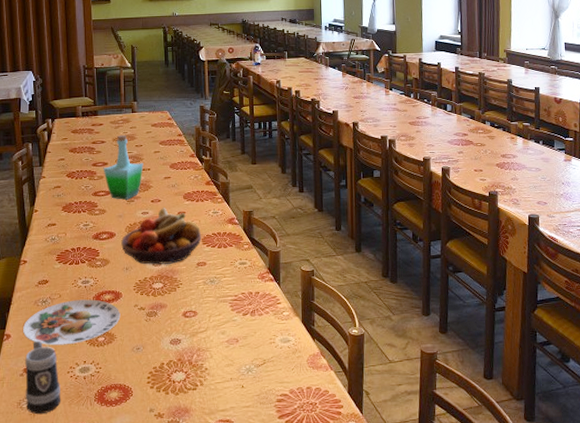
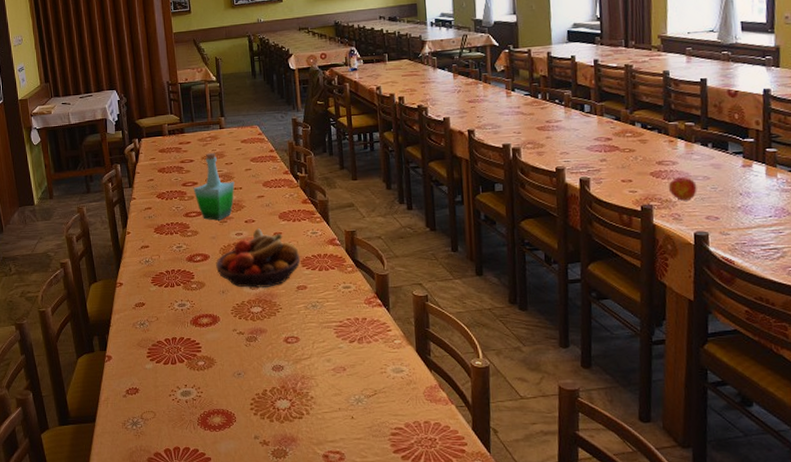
plate: present [23,299,121,346] -> none [123,323,219,368]
mug: present [25,340,60,415] -> none [127,362,164,436]
apple: none [509,168,531,188] -> present [668,177,697,201]

